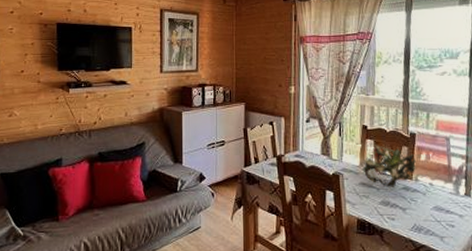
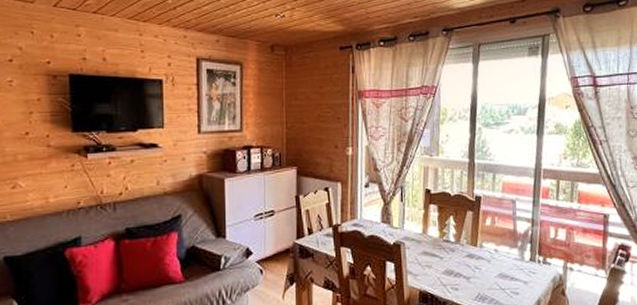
cut plant: present [362,143,417,187] -> none [425,208,482,256]

